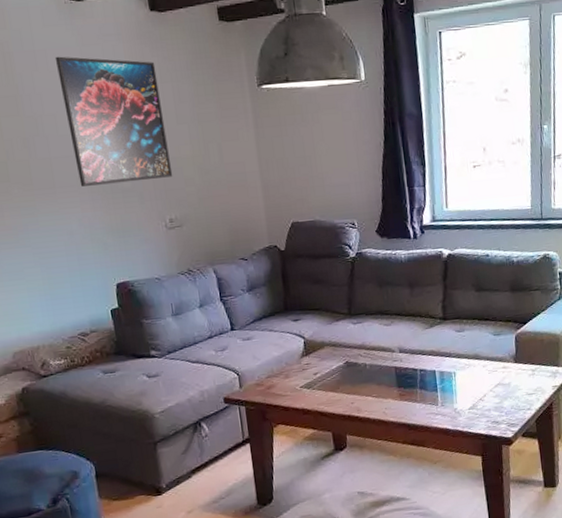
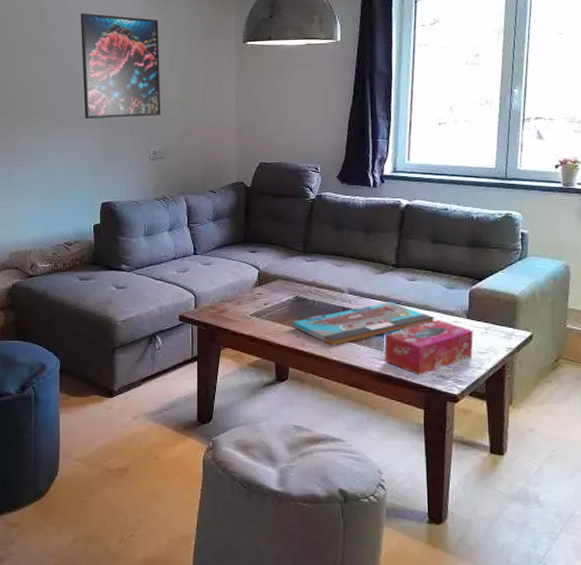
board game: none [346,355,484,408] -> present [293,302,434,346]
tissue box: none [439,367,523,424] -> present [384,319,474,375]

